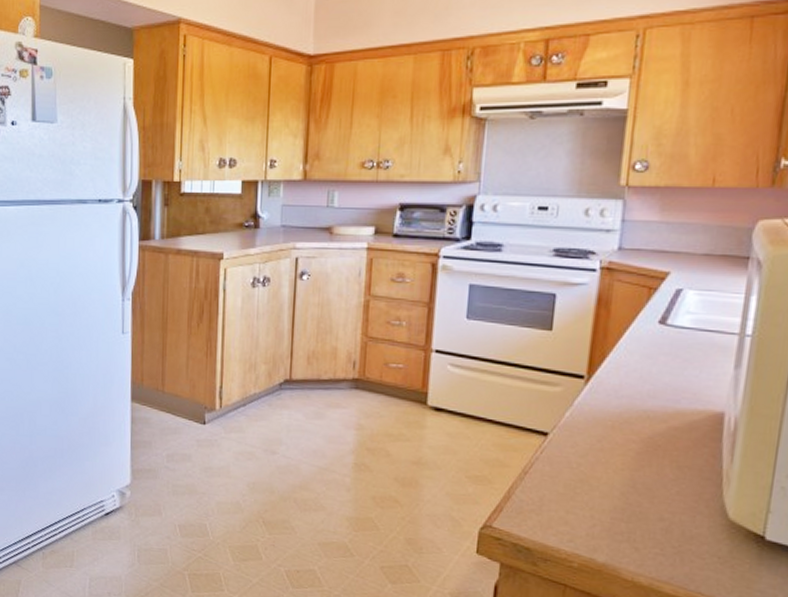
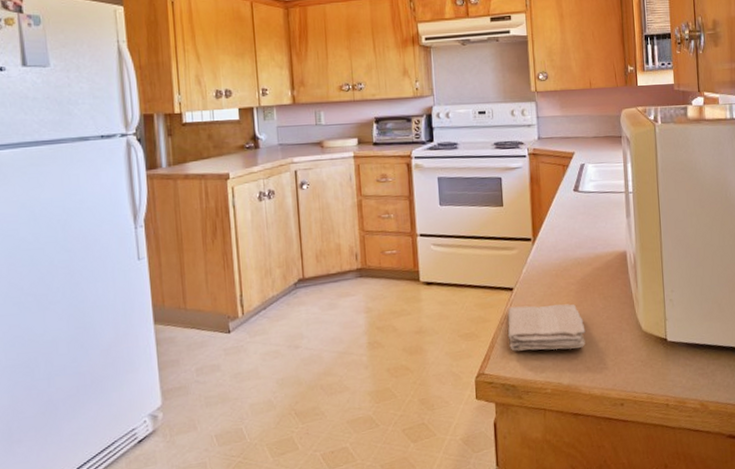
washcloth: none [530,455,642,524] -> present [507,304,586,351]

